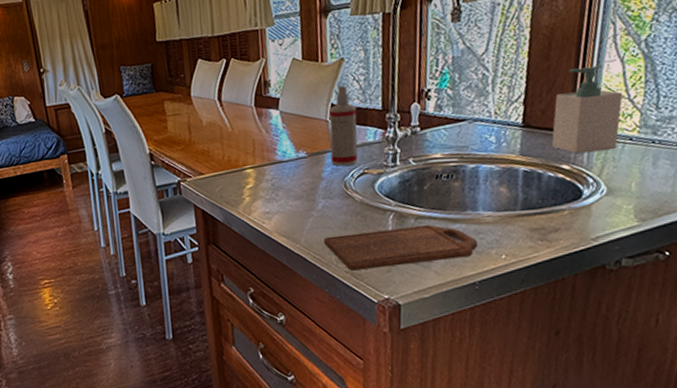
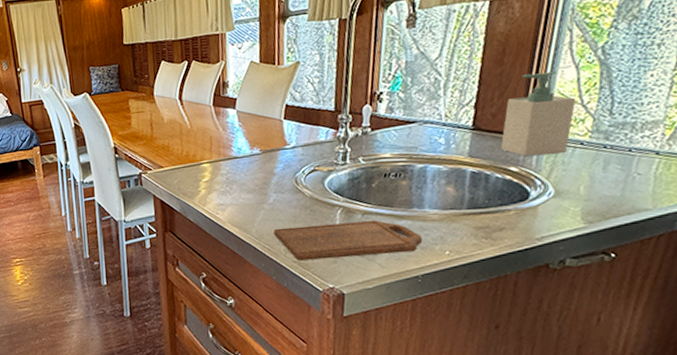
spray bottle: present [329,86,358,166] -> none [283,87,310,163]

